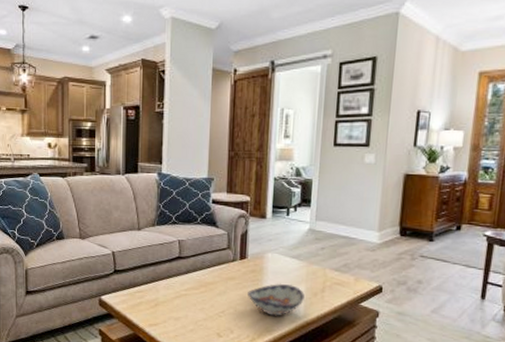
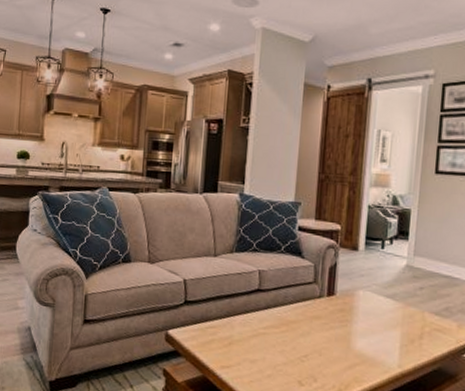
decorative bowl: present [248,283,305,316] -> none [335,326,400,365]

